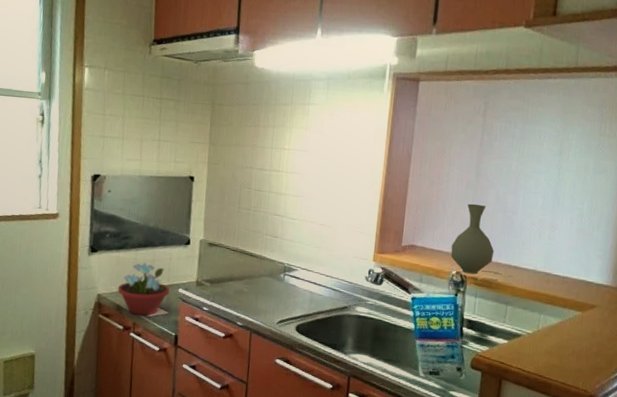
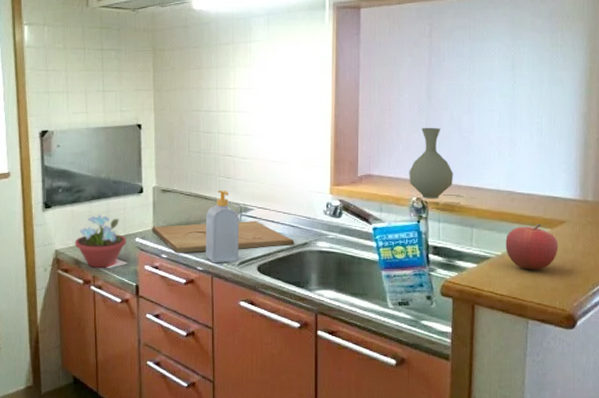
cutting board: none [195,278,335,309] -> present [152,220,295,253]
soap bottle: none [245,248,283,320] -> present [205,190,239,263]
fruit: none [536,306,588,351] -> present [505,223,559,270]

